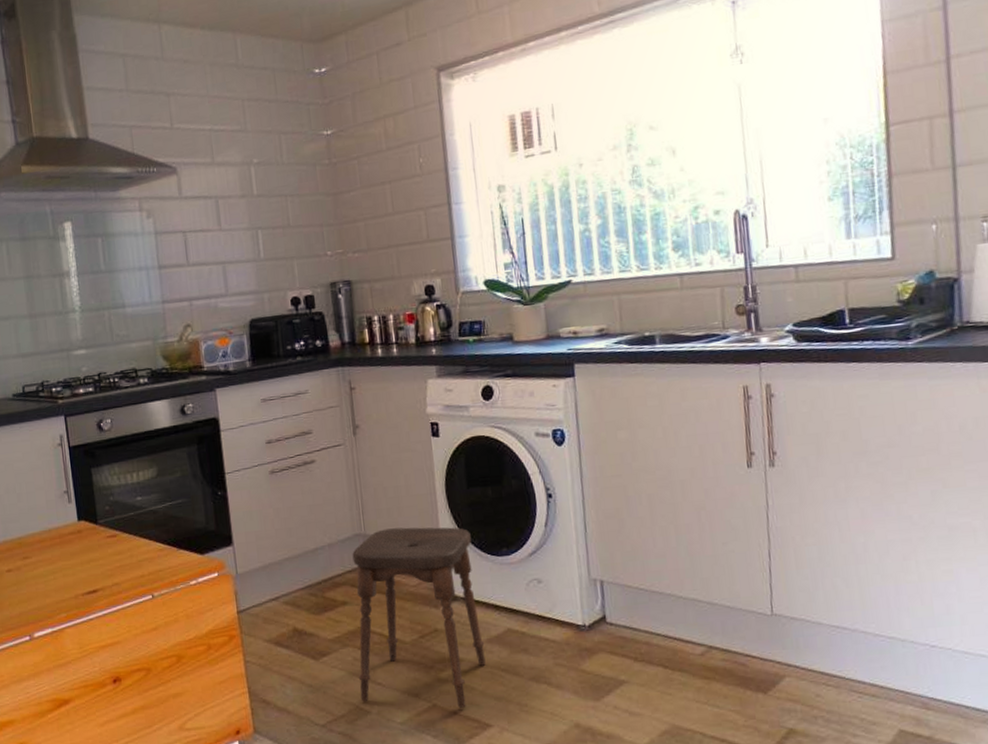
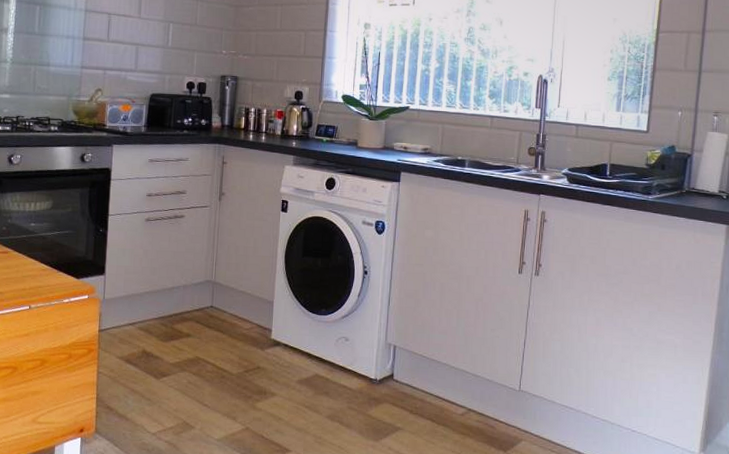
stool: present [352,527,486,708] -> none [188,280,299,433]

